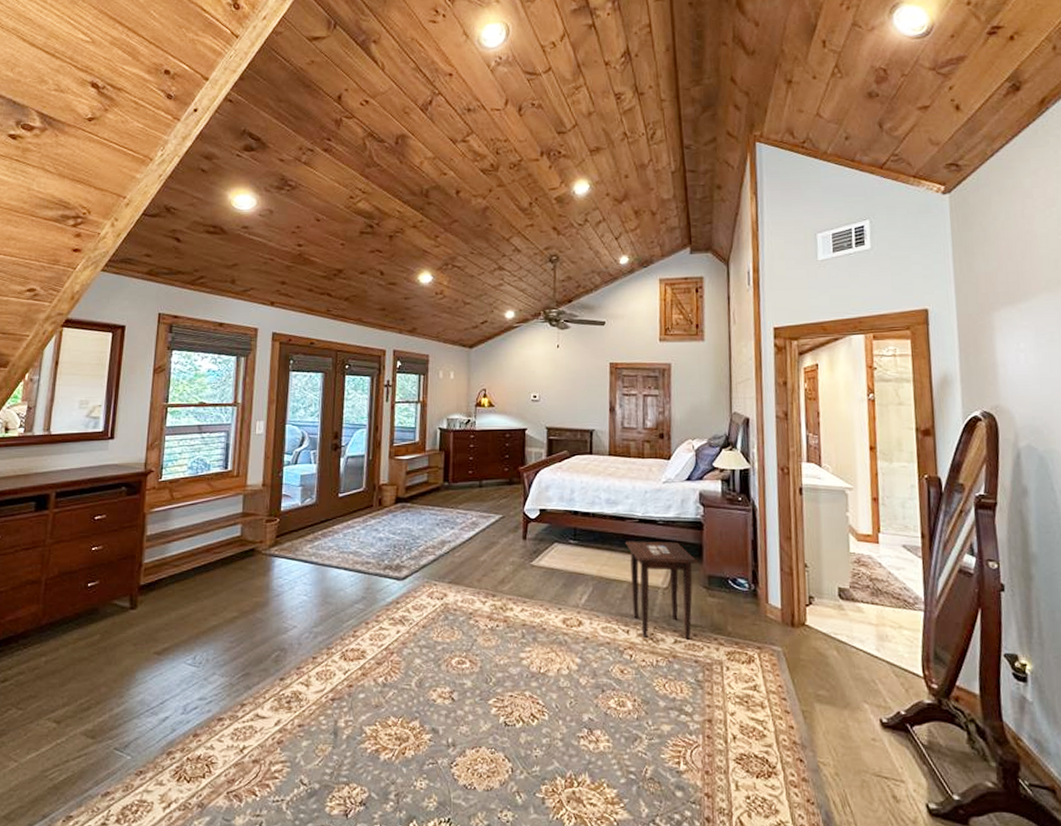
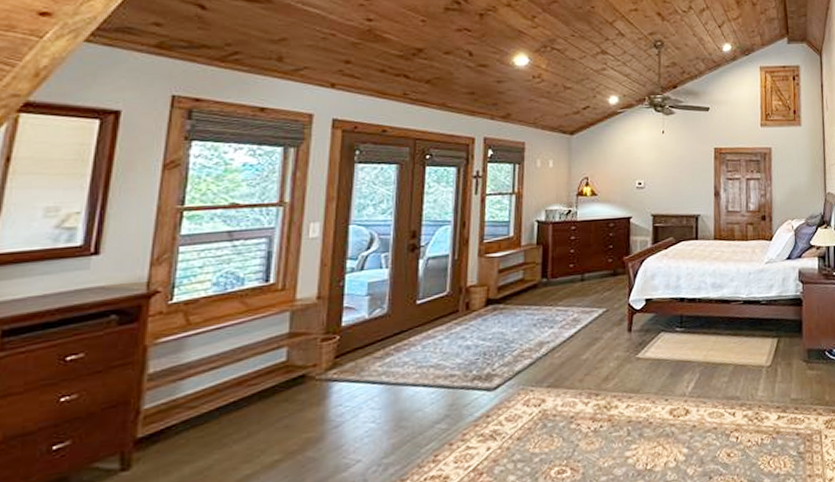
side table: present [624,541,697,640] -> none [730,320,798,418]

